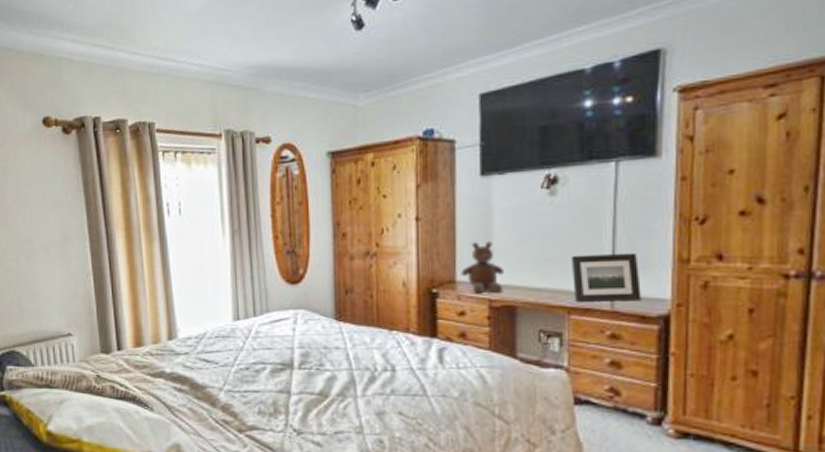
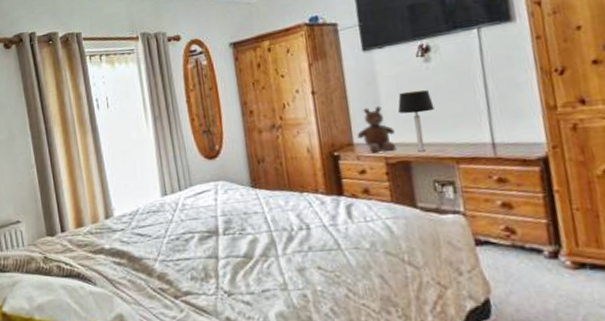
table lamp: none [510,227,552,297] -> present [397,90,435,152]
picture frame: present [570,254,641,302] -> none [451,105,520,152]

